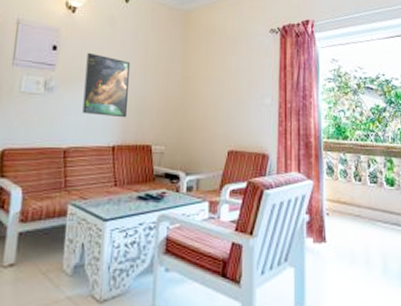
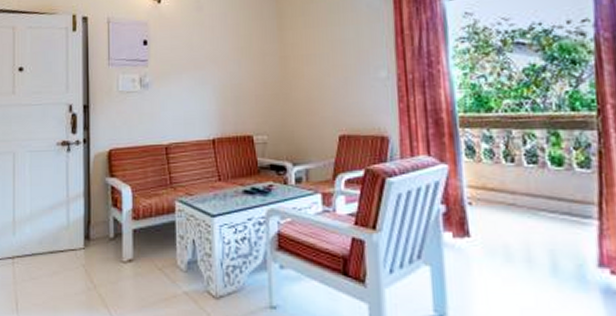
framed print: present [82,52,131,118] -> none [177,43,225,109]

